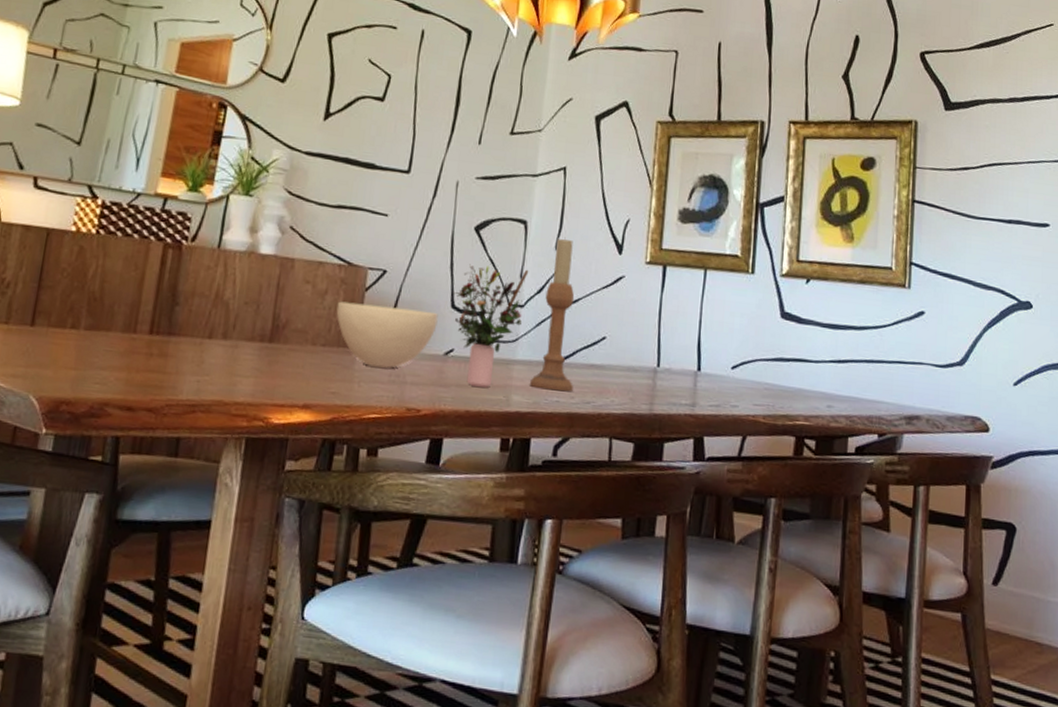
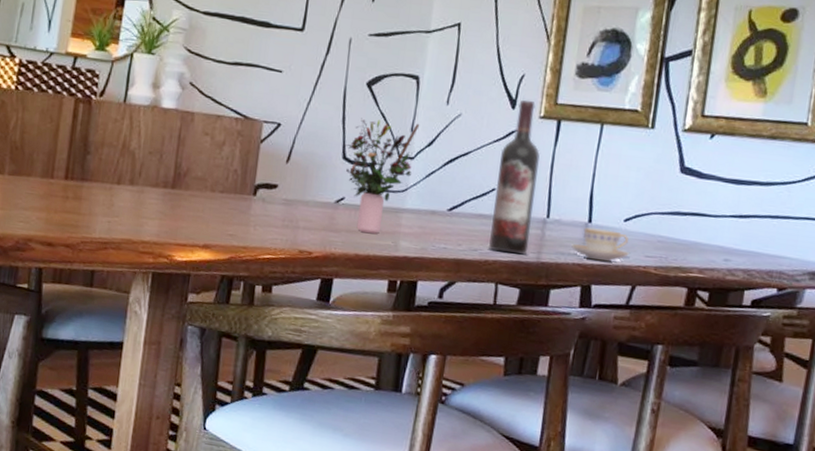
bowl: present [336,301,438,369] -> none [233,152,330,214]
candlestick: present [530,237,575,392] -> none [418,92,466,240]
wine bottle: none [602,245,649,406] -> present [489,99,541,254]
teacup: none [681,376,739,412] -> present [570,227,631,262]

